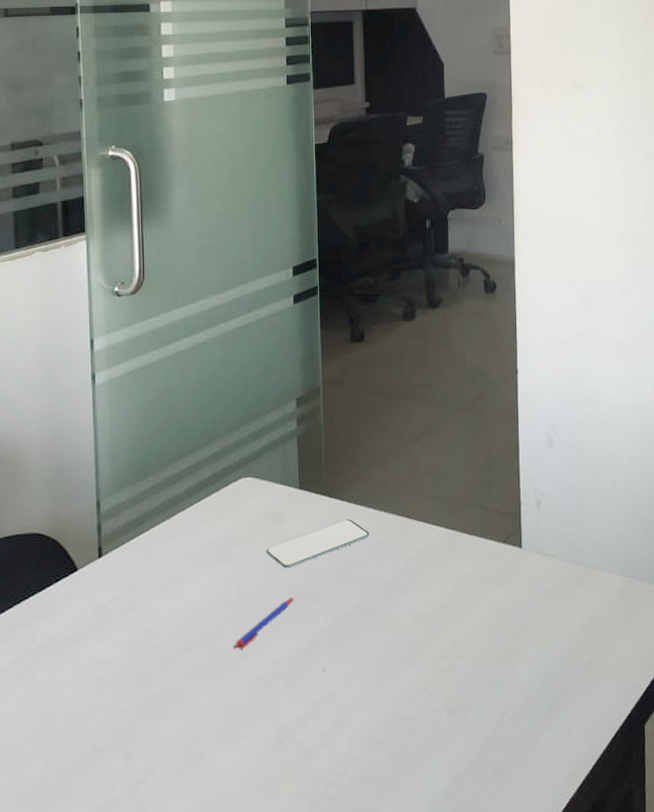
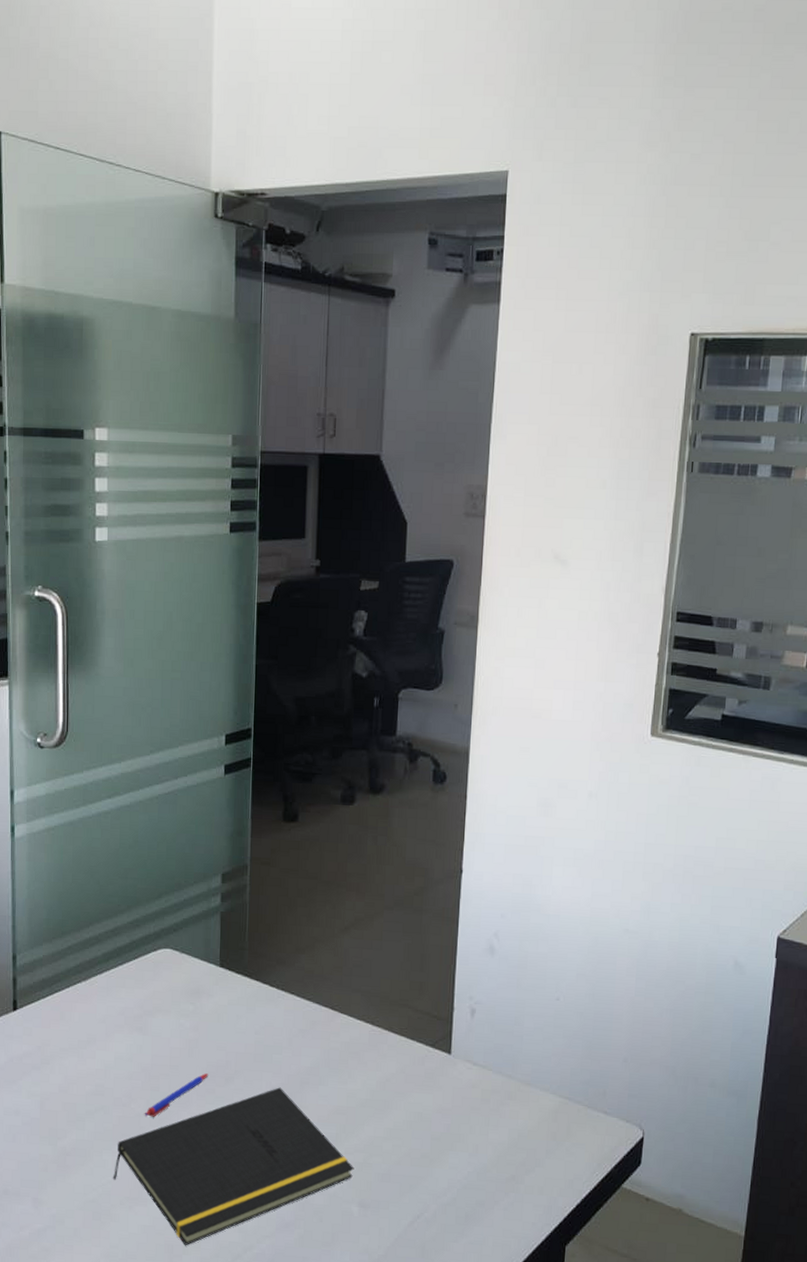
notepad: none [204,602,440,780] -> present [112,1087,354,1246]
smartphone: present [266,518,370,569] -> none [182,1002,291,1045]

